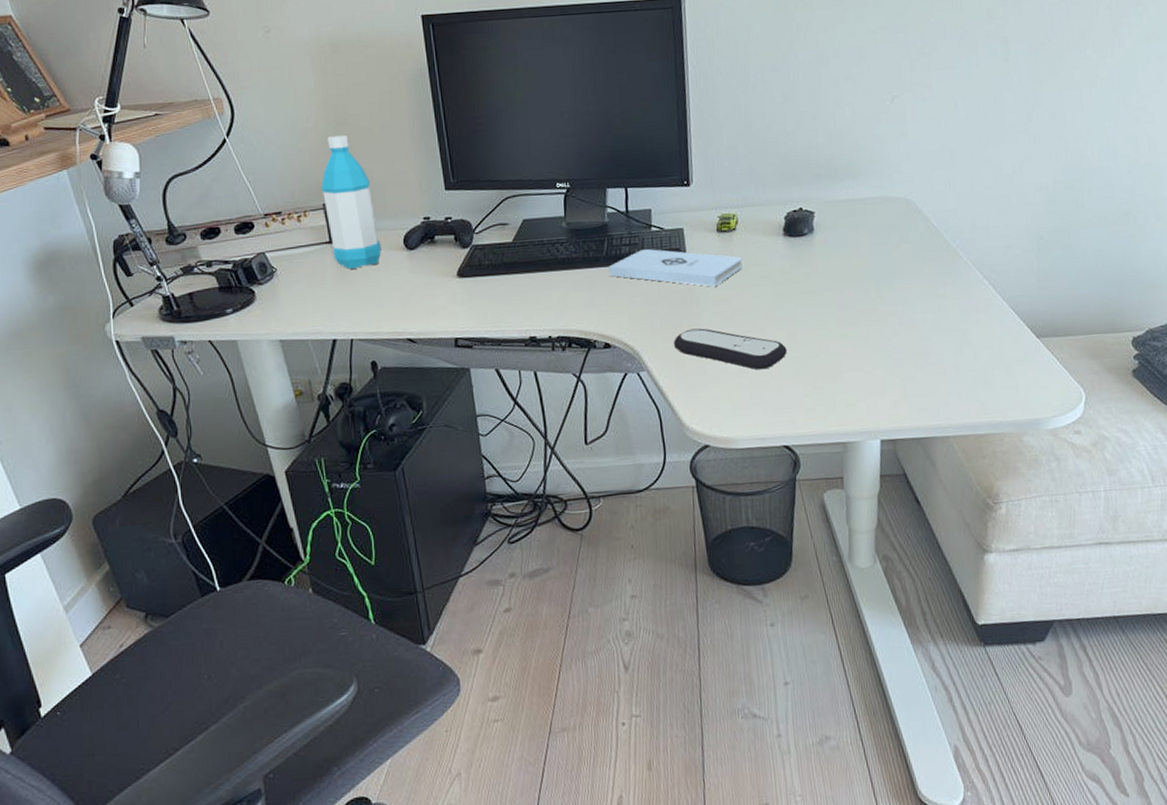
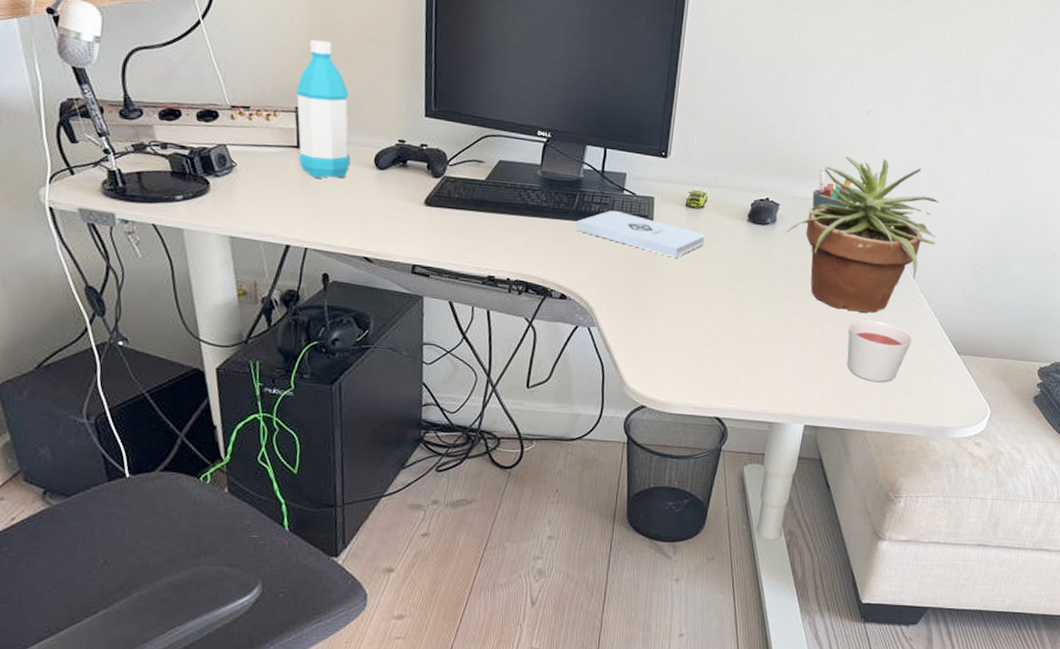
remote control: present [674,328,787,370] -> none [628,294,733,344]
potted plant: none [826,144,991,311] -> present [786,156,940,313]
pen holder: none [847,166,888,214] -> present [812,168,852,212]
candle: none [911,316,983,383] -> present [847,319,912,383]

